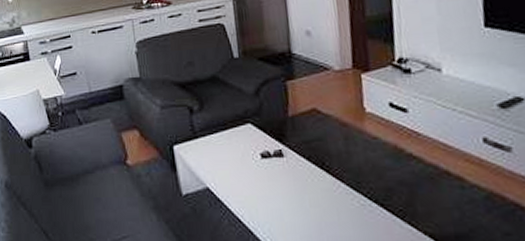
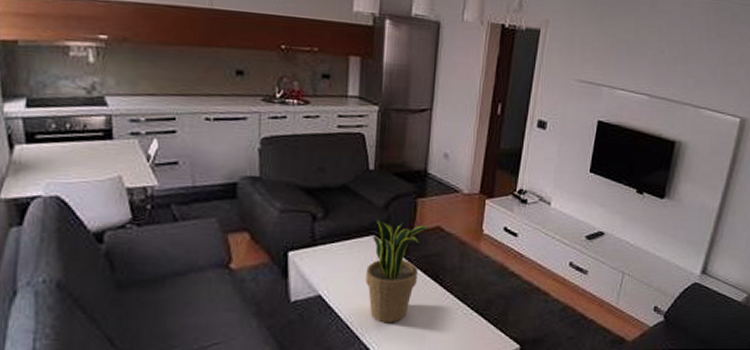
potted plant: none [247,106,304,217] -> present [365,219,429,323]

